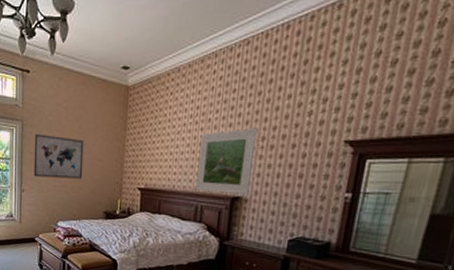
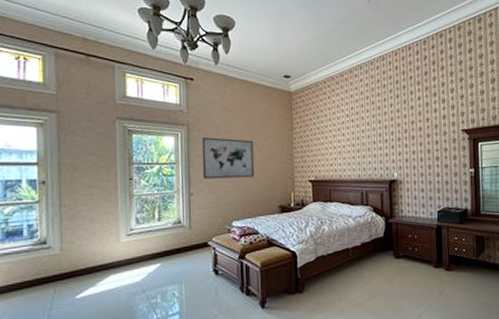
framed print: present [195,128,258,195] -> none [357,123,402,178]

